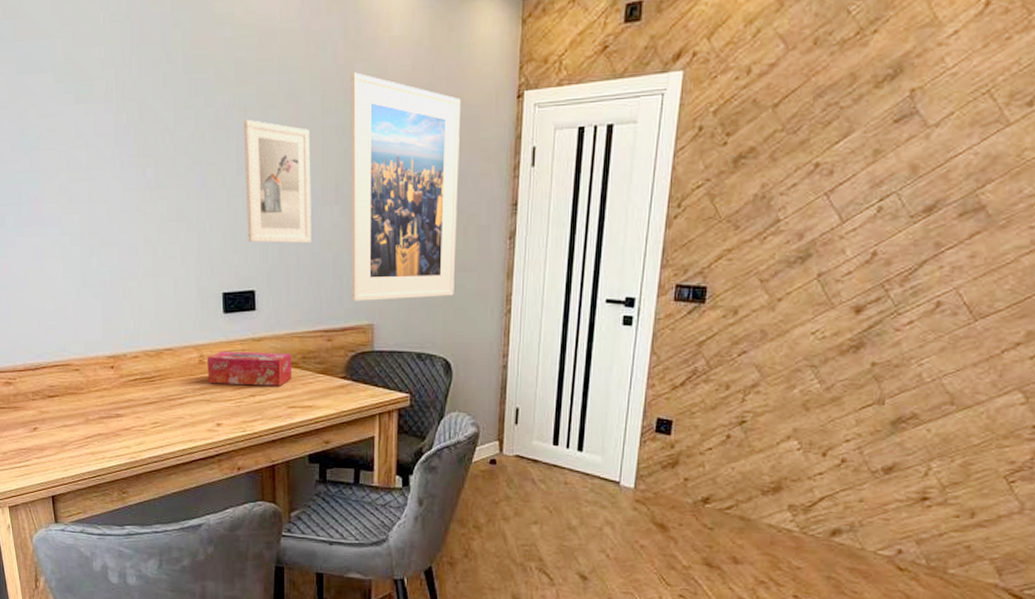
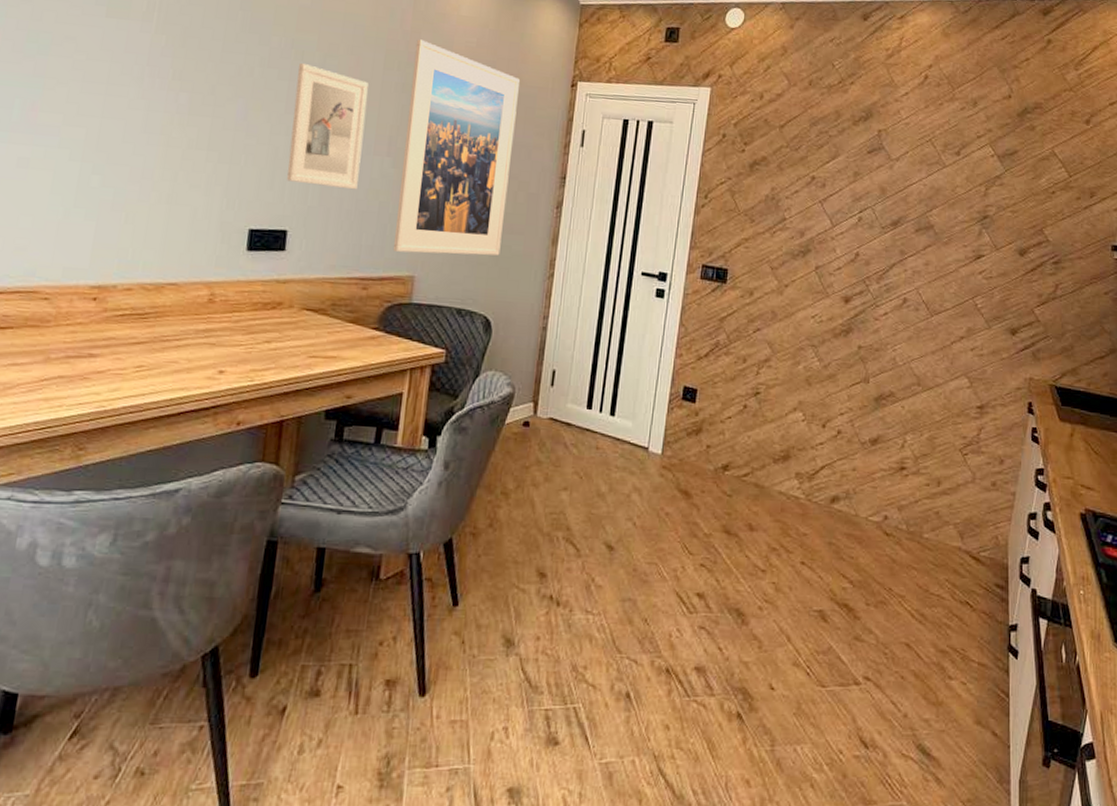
tissue box: present [207,351,293,386] -> none [215,290,320,333]

